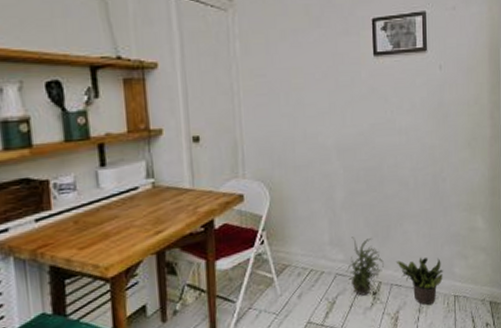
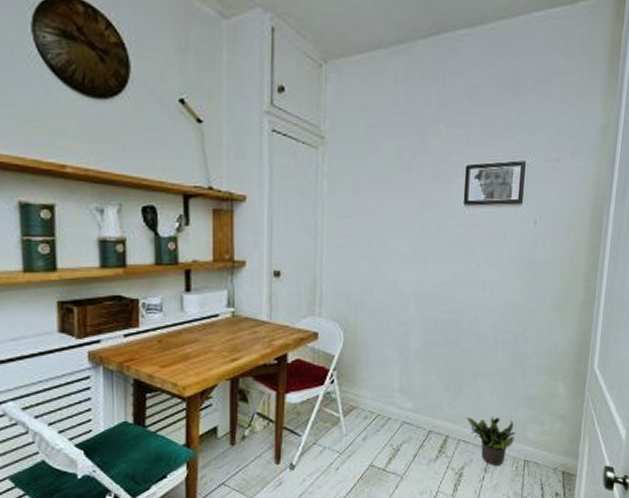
potted plant: present [346,237,384,296] -> none [413,387,453,447]

